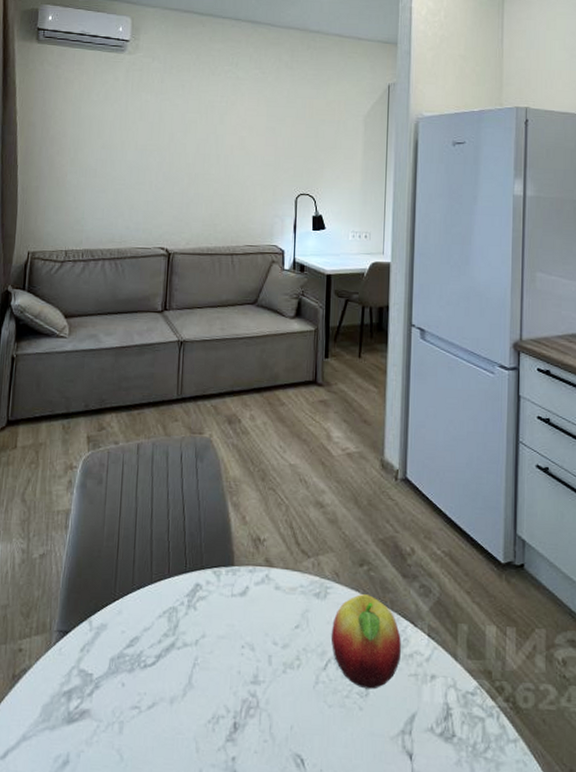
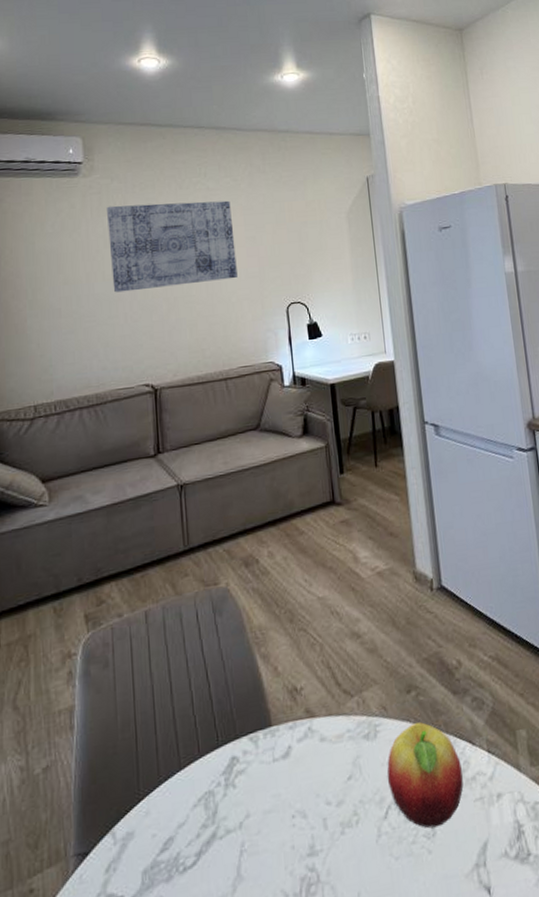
wall art: none [143,83,256,164] -> present [107,200,238,293]

